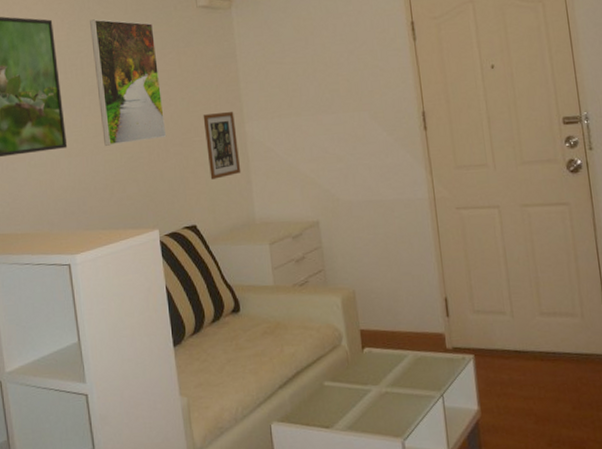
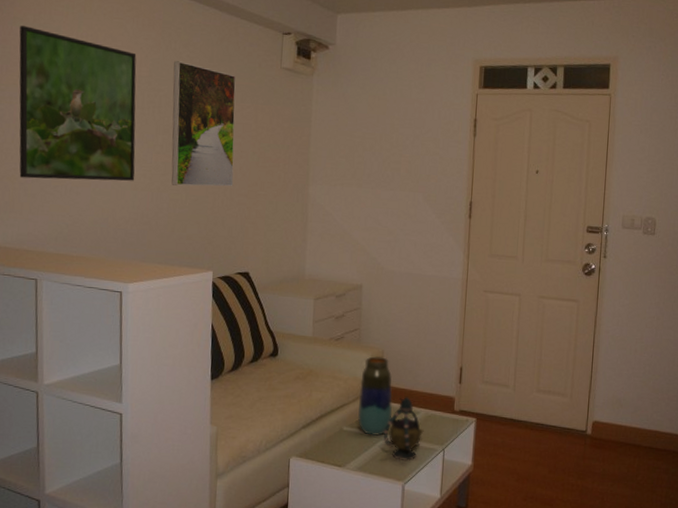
picture frame: present [203,111,241,180] -> none [269,171,300,233]
vase: none [334,298,376,389] -> present [357,356,392,437]
teapot: none [369,340,416,413] -> present [383,397,424,461]

